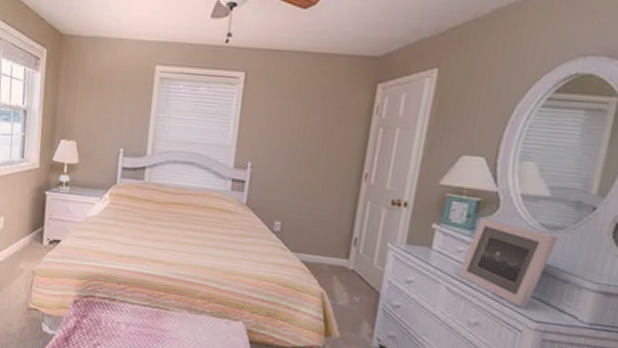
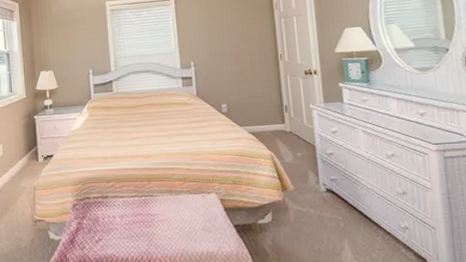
picture frame: present [457,218,559,309] -> none [367,71,430,135]

